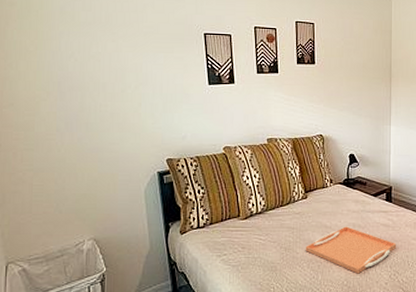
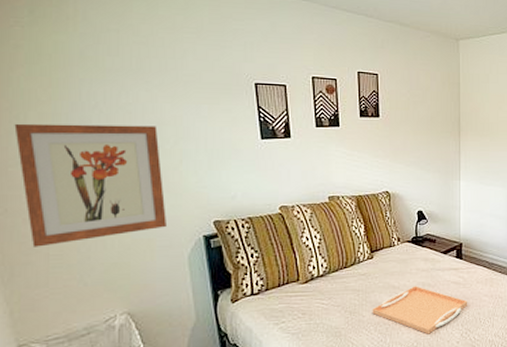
wall art: none [8,70,127,178] -> present [14,123,166,247]

